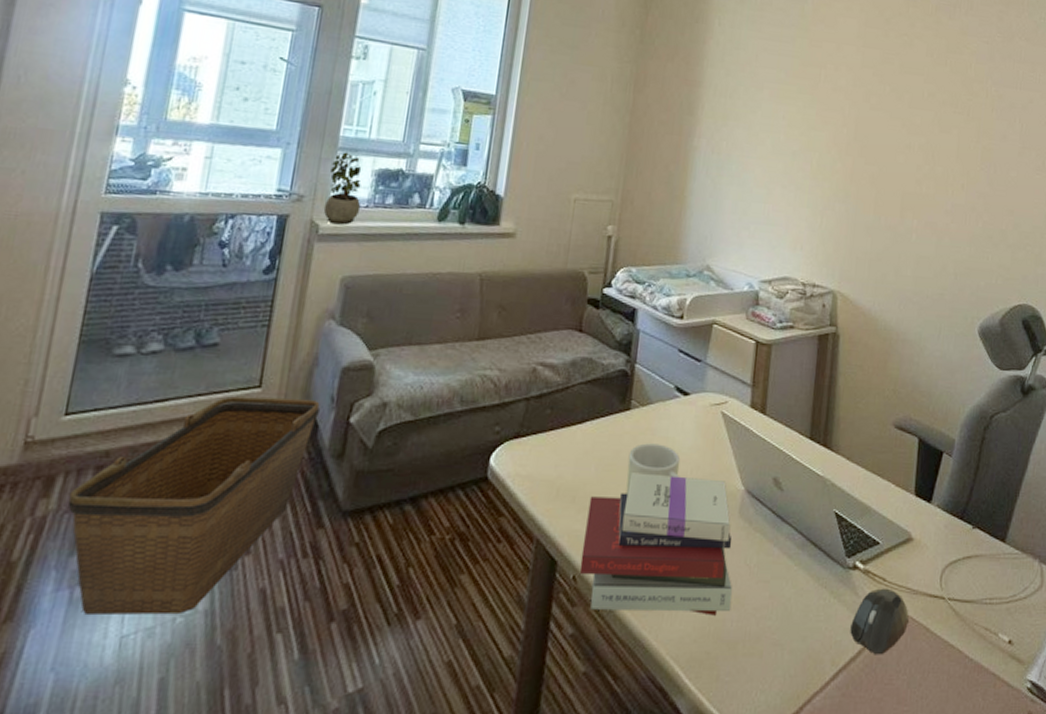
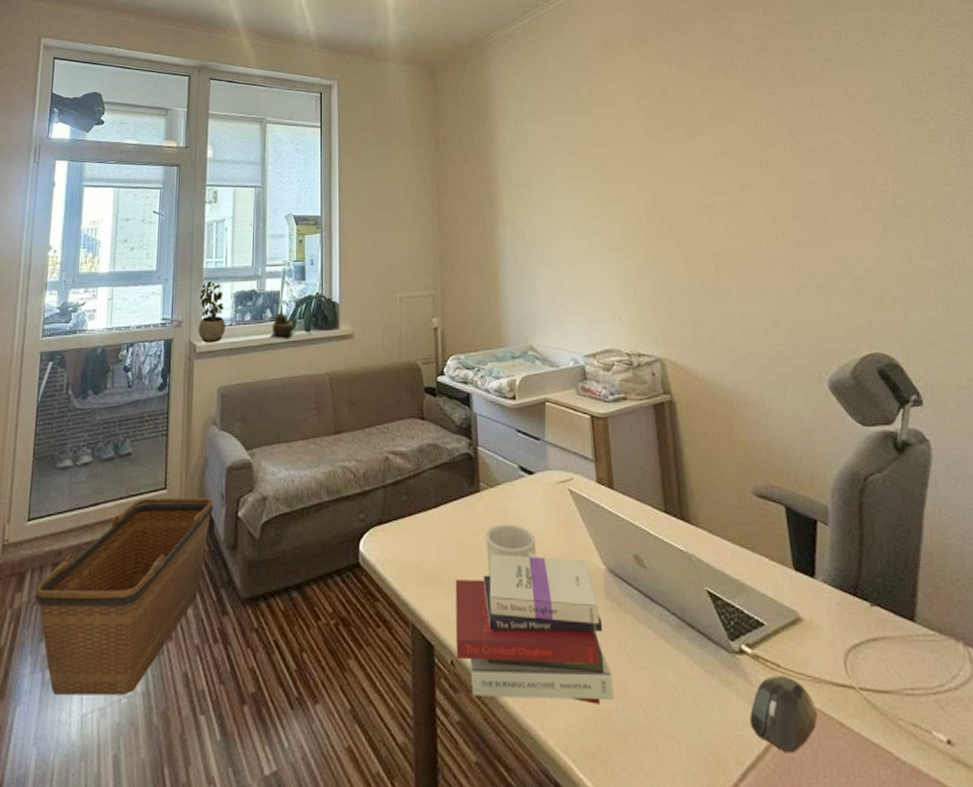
succulent plant: none [413,199,446,231] -> present [269,312,295,339]

